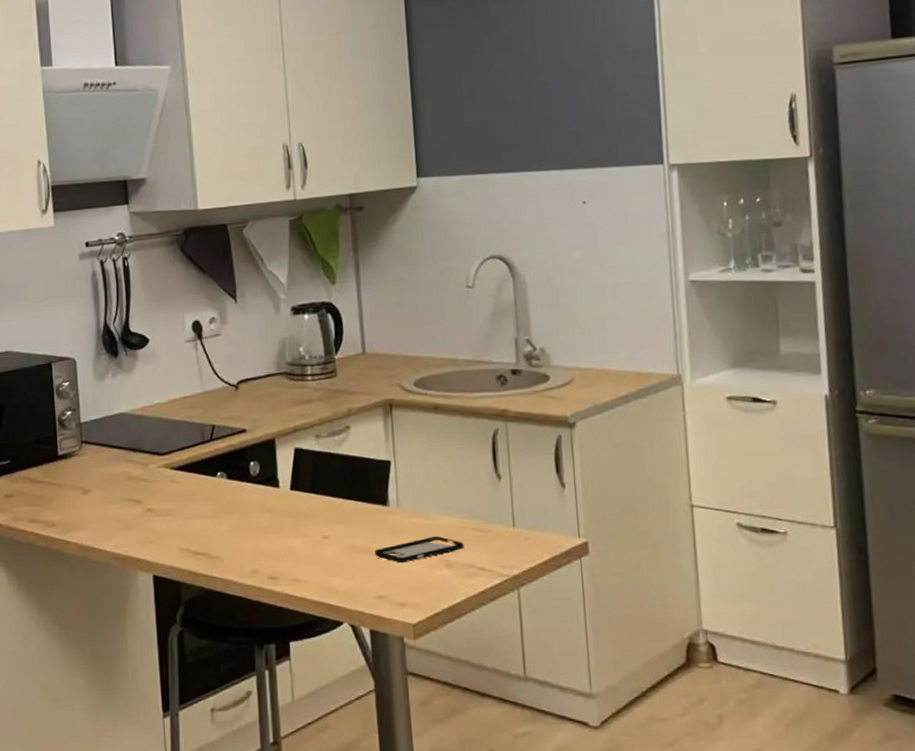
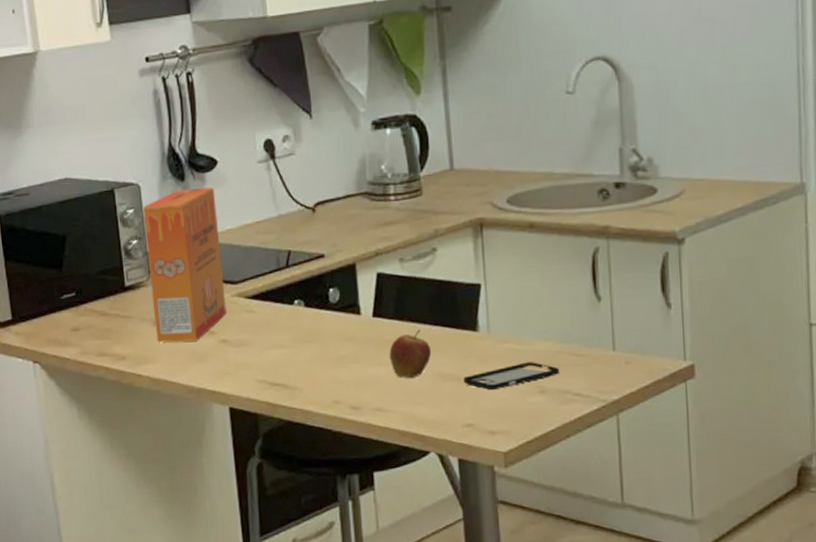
cereal box: none [77,364,153,511] -> present [142,187,227,343]
fruit: none [305,503,345,551] -> present [389,329,432,379]

